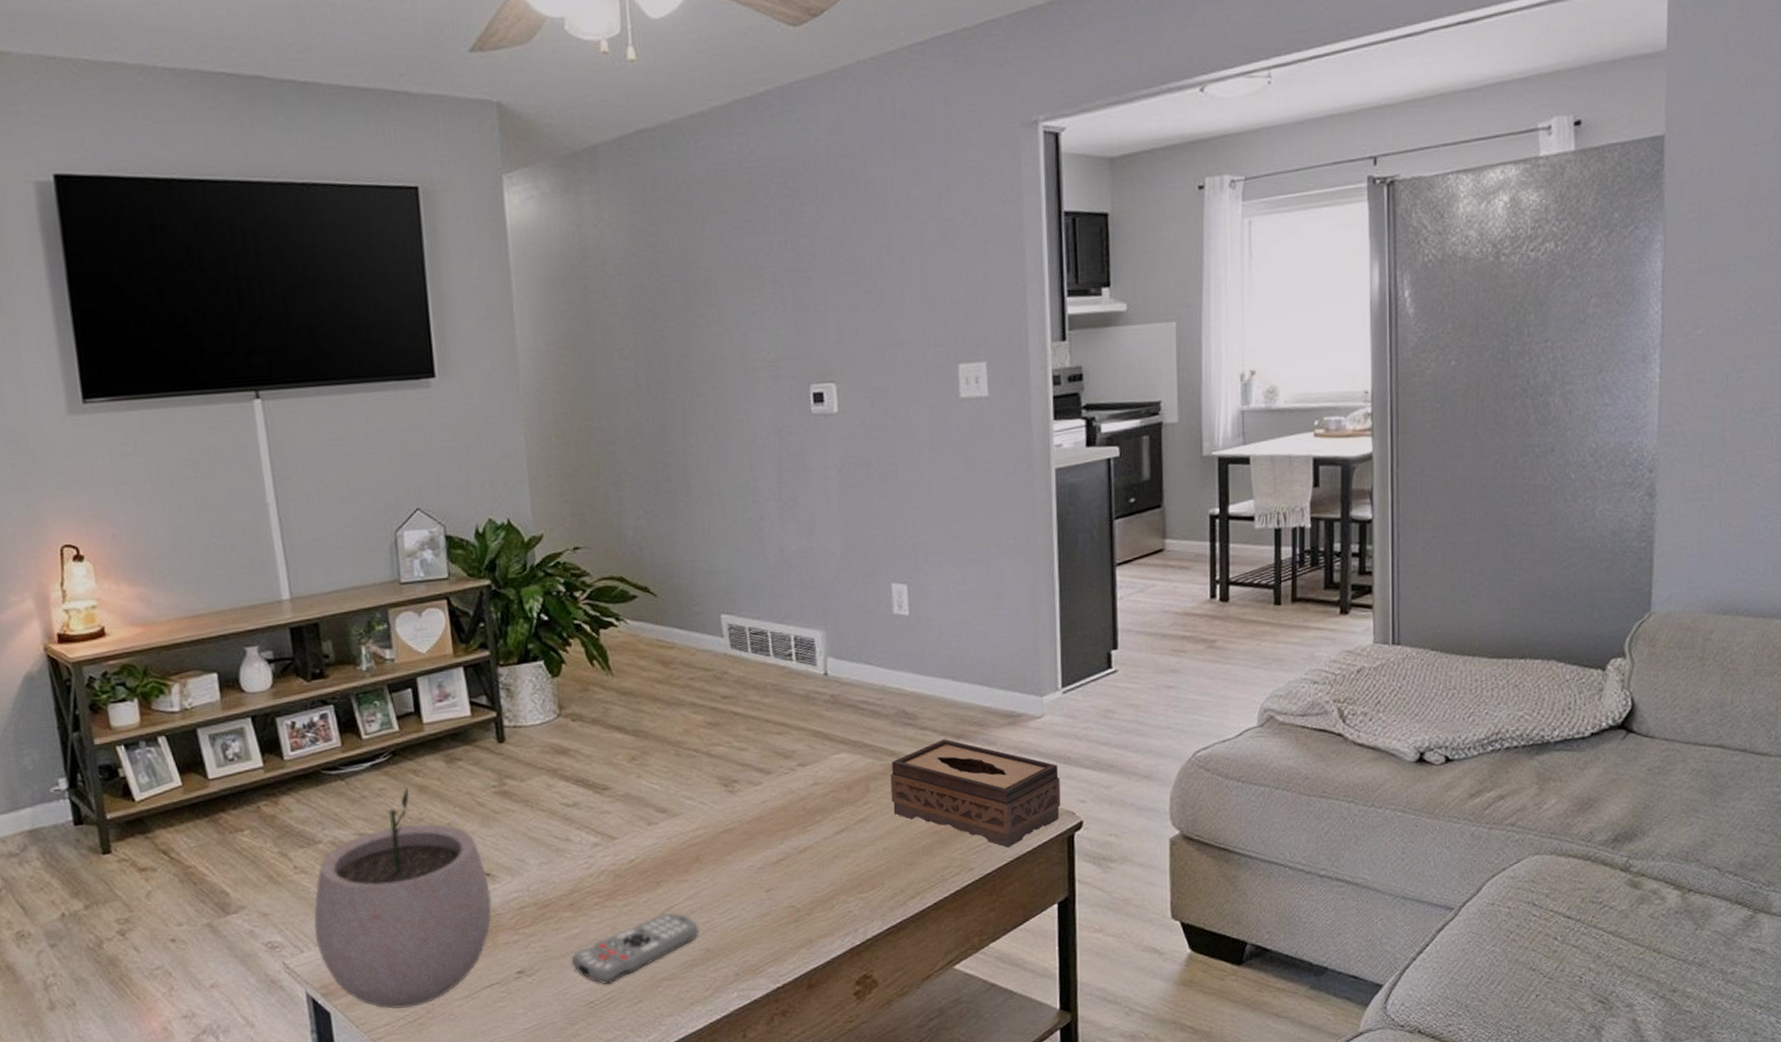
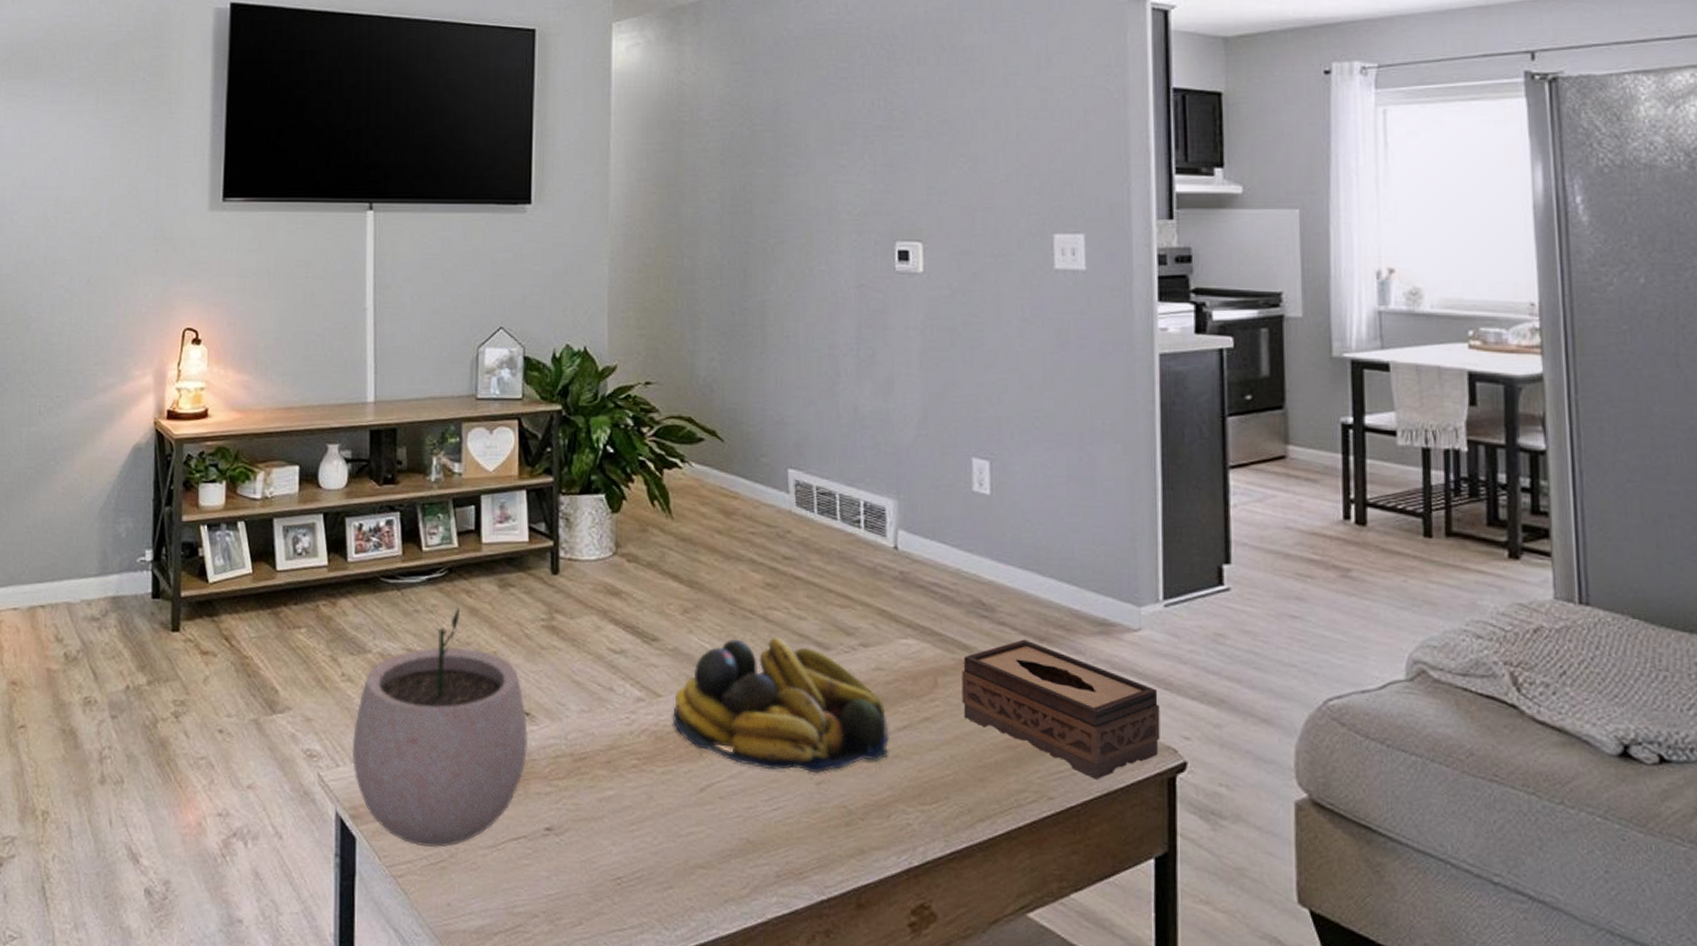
remote control: present [571,913,700,984] -> none [602,790,741,860]
fruit bowl: none [629,769,829,887] -> present [673,637,889,774]

